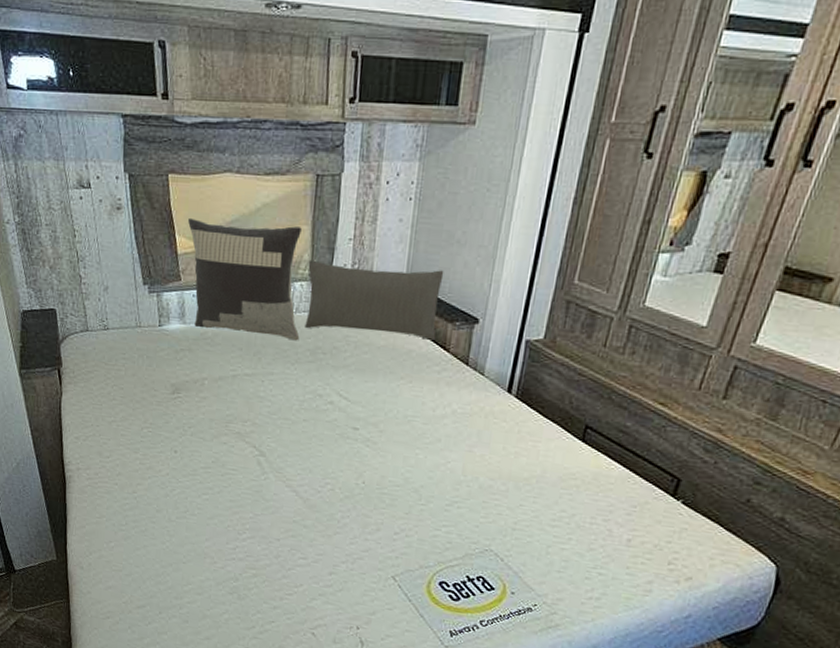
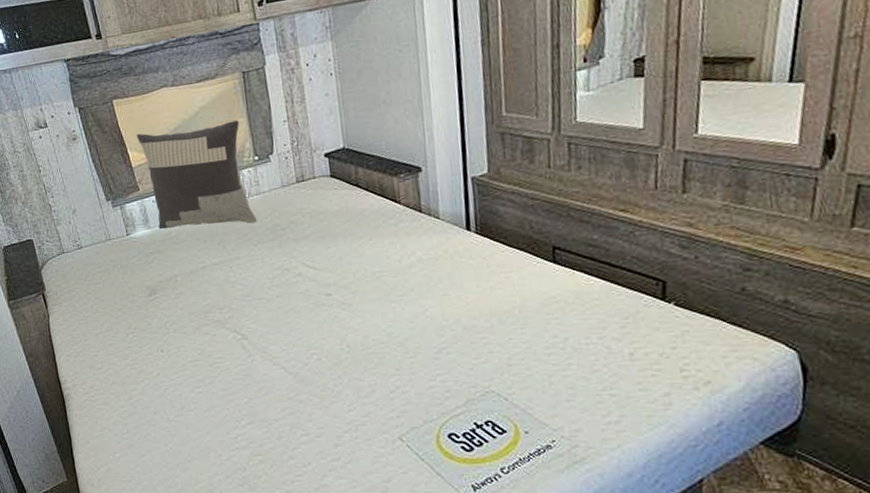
pillow: present [305,259,444,340] -> none [251,130,385,209]

